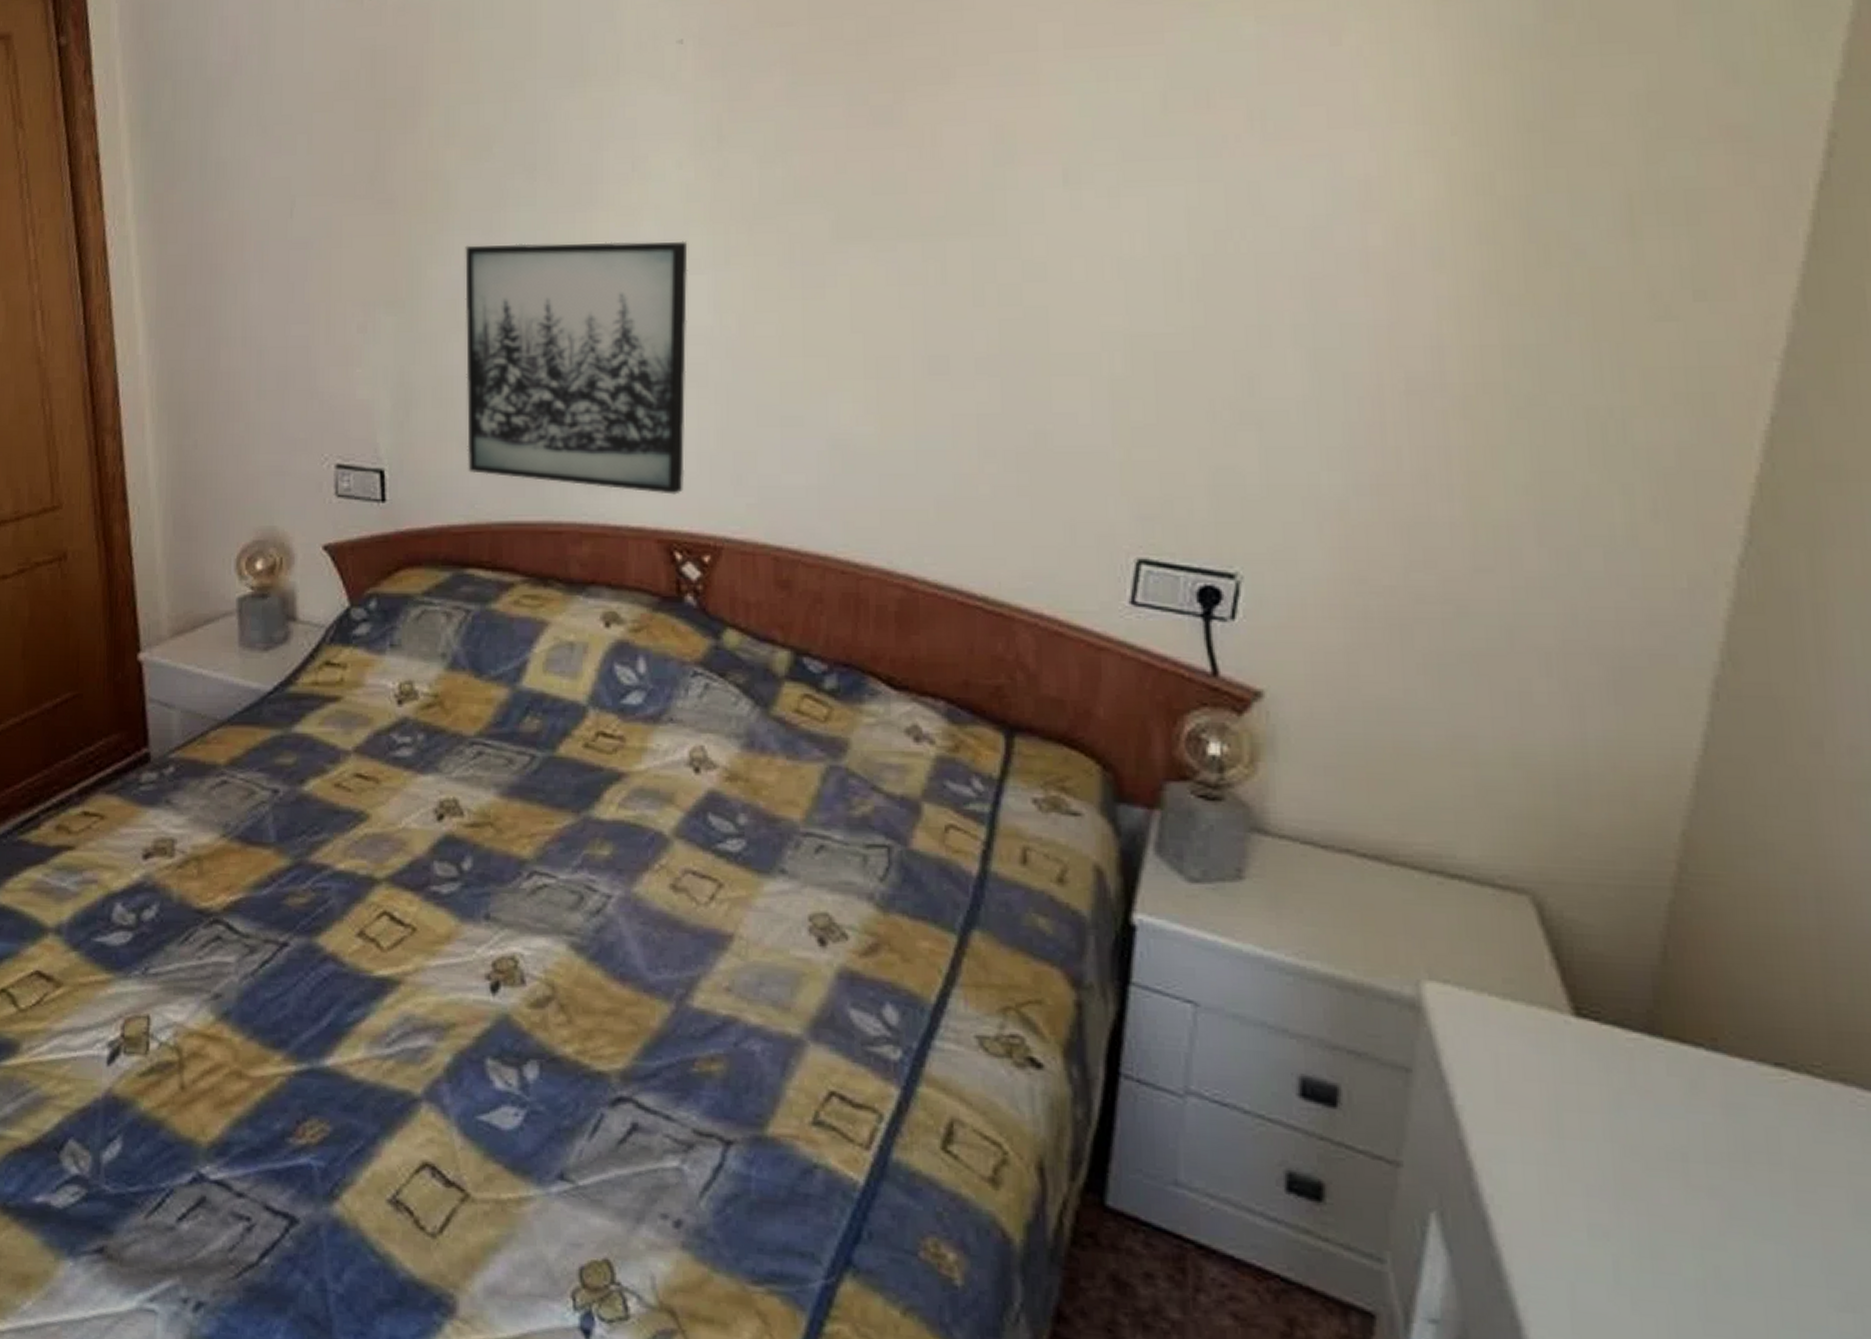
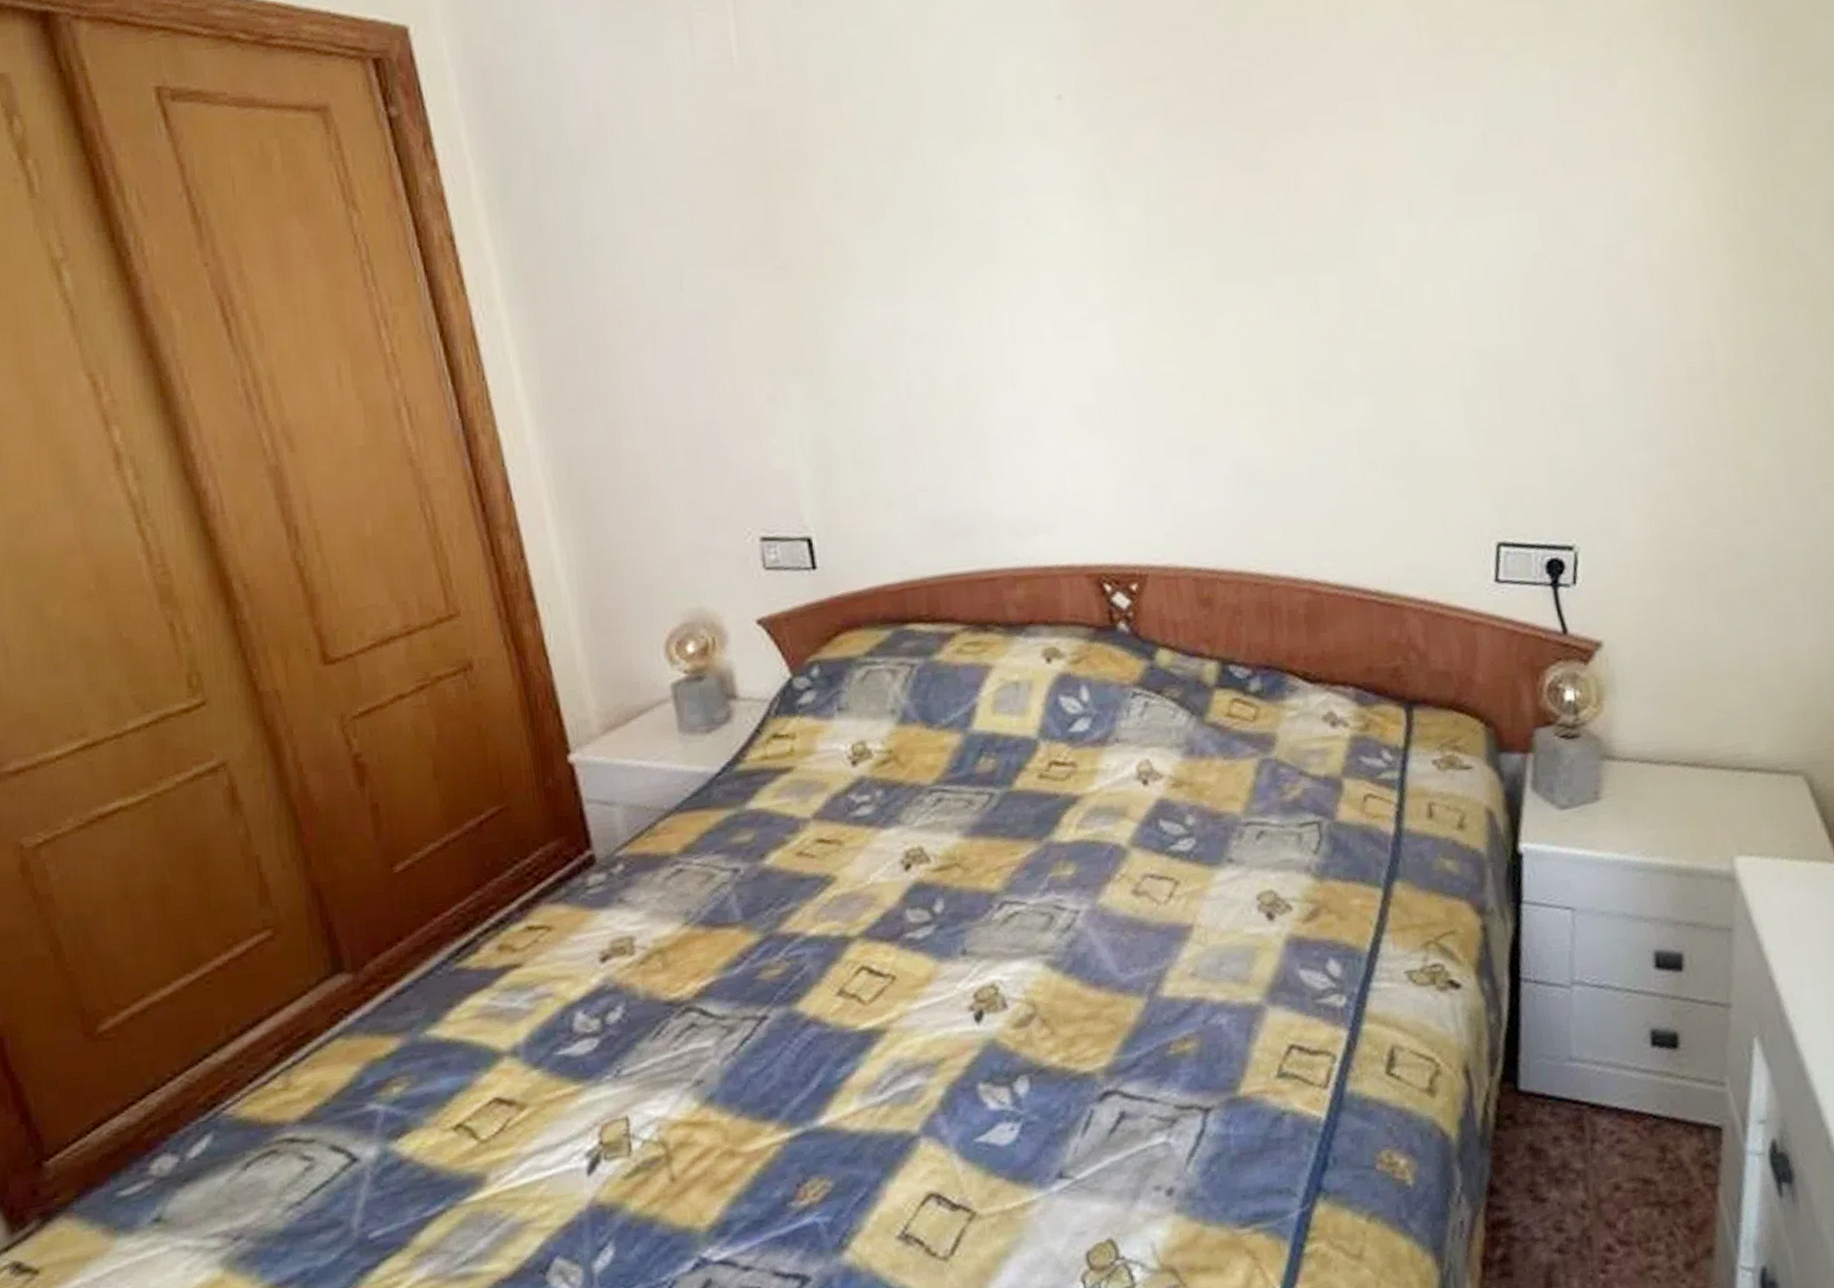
wall art: present [465,240,688,495] -> none [869,289,1106,532]

